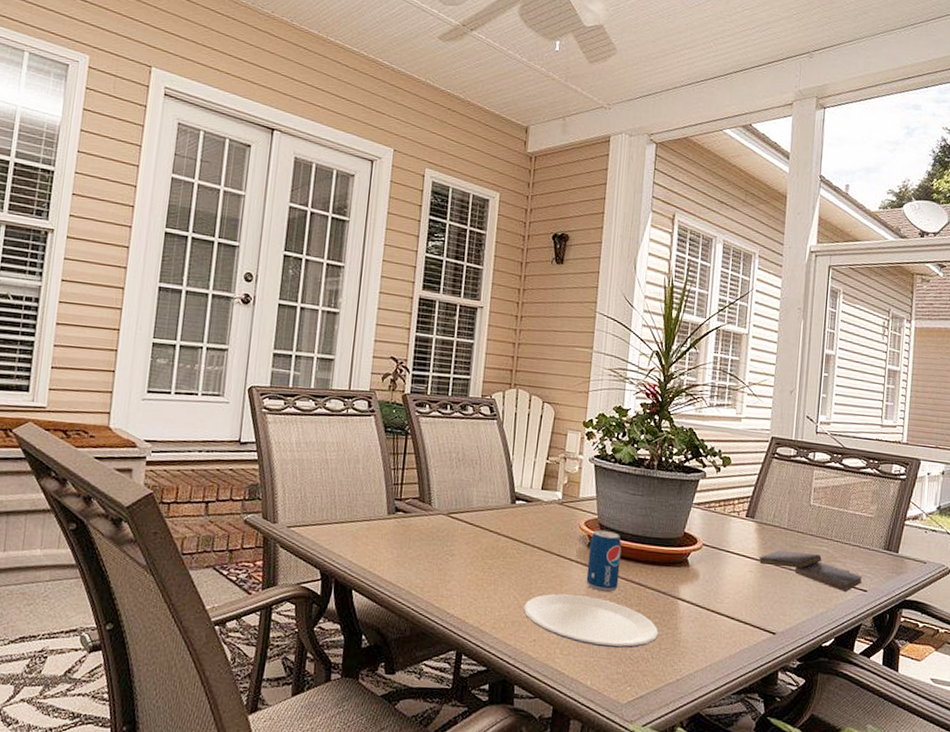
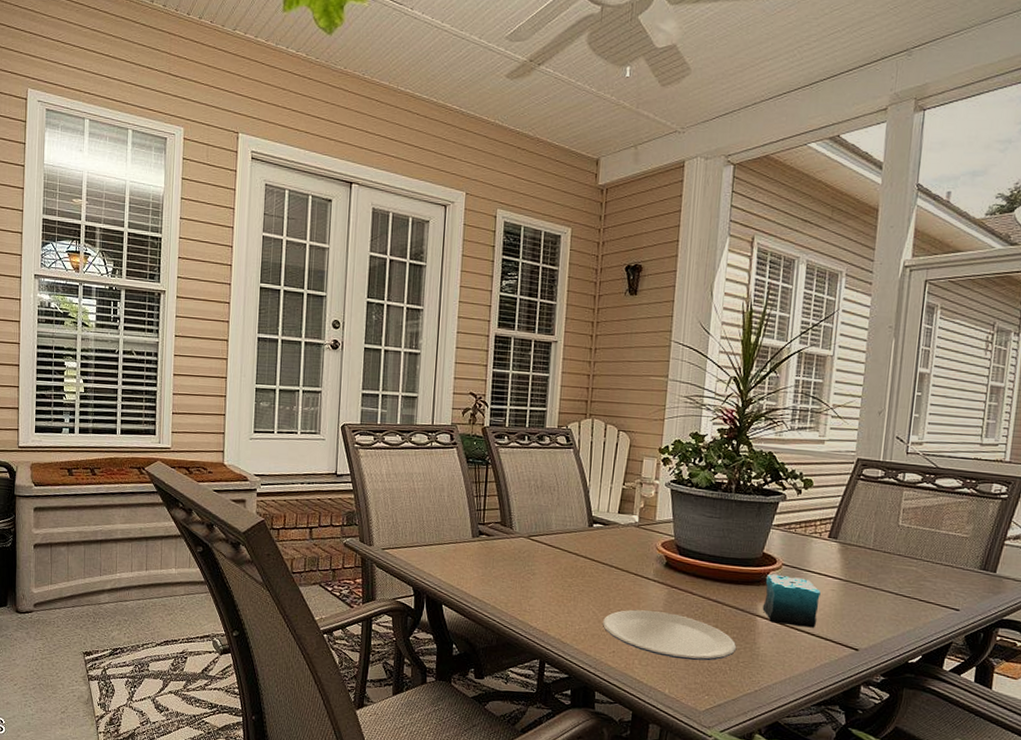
beverage can: present [586,529,622,593] -> none [663,550,699,609]
candle: none [683,554,739,611] -> present [762,574,821,628]
book: present [758,551,863,592] -> none [841,570,955,611]

